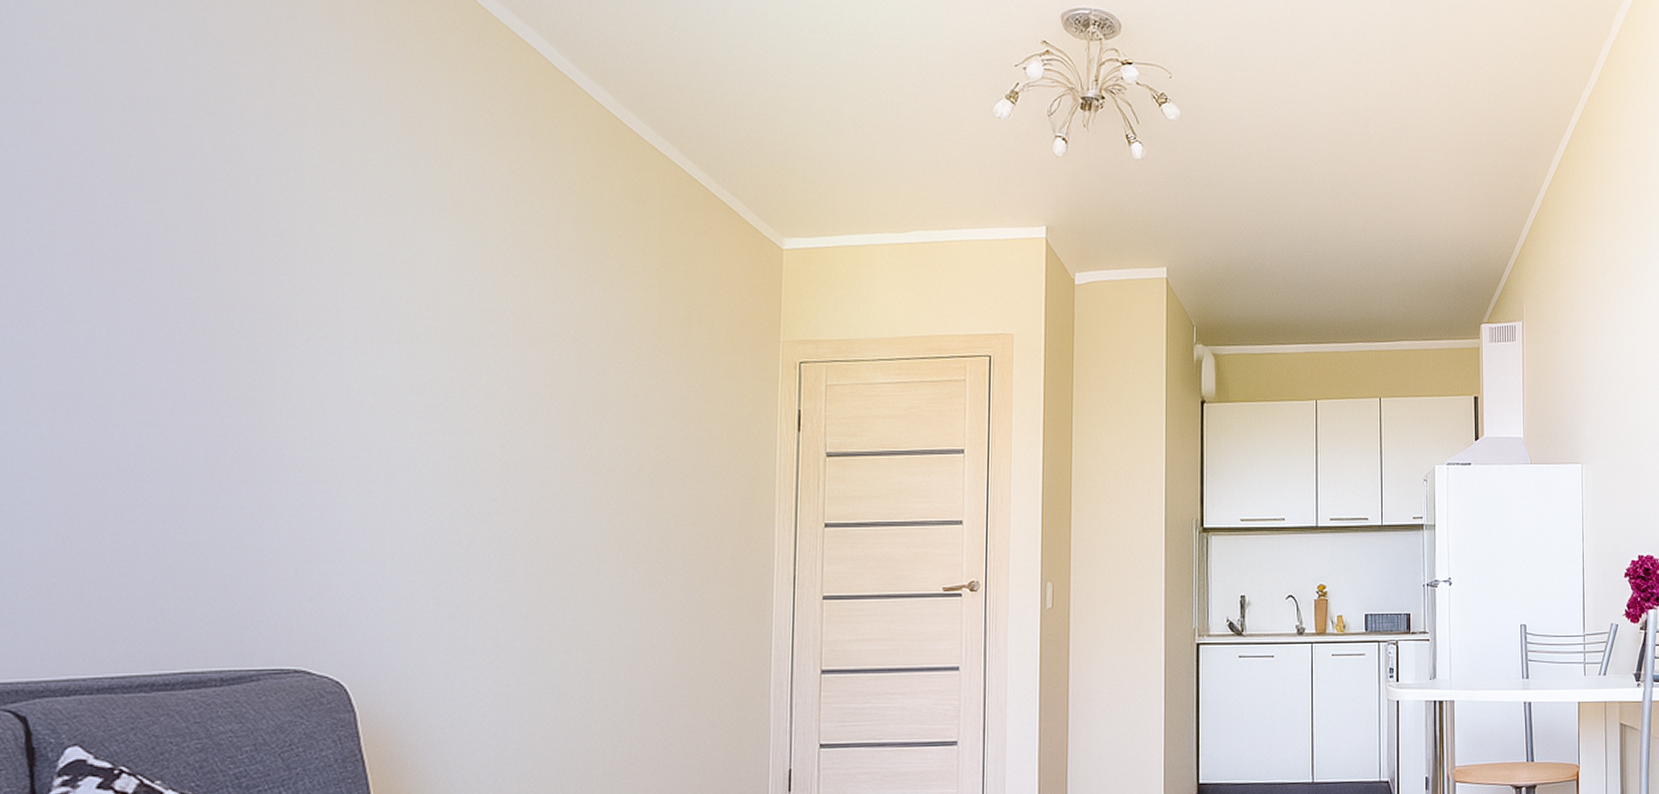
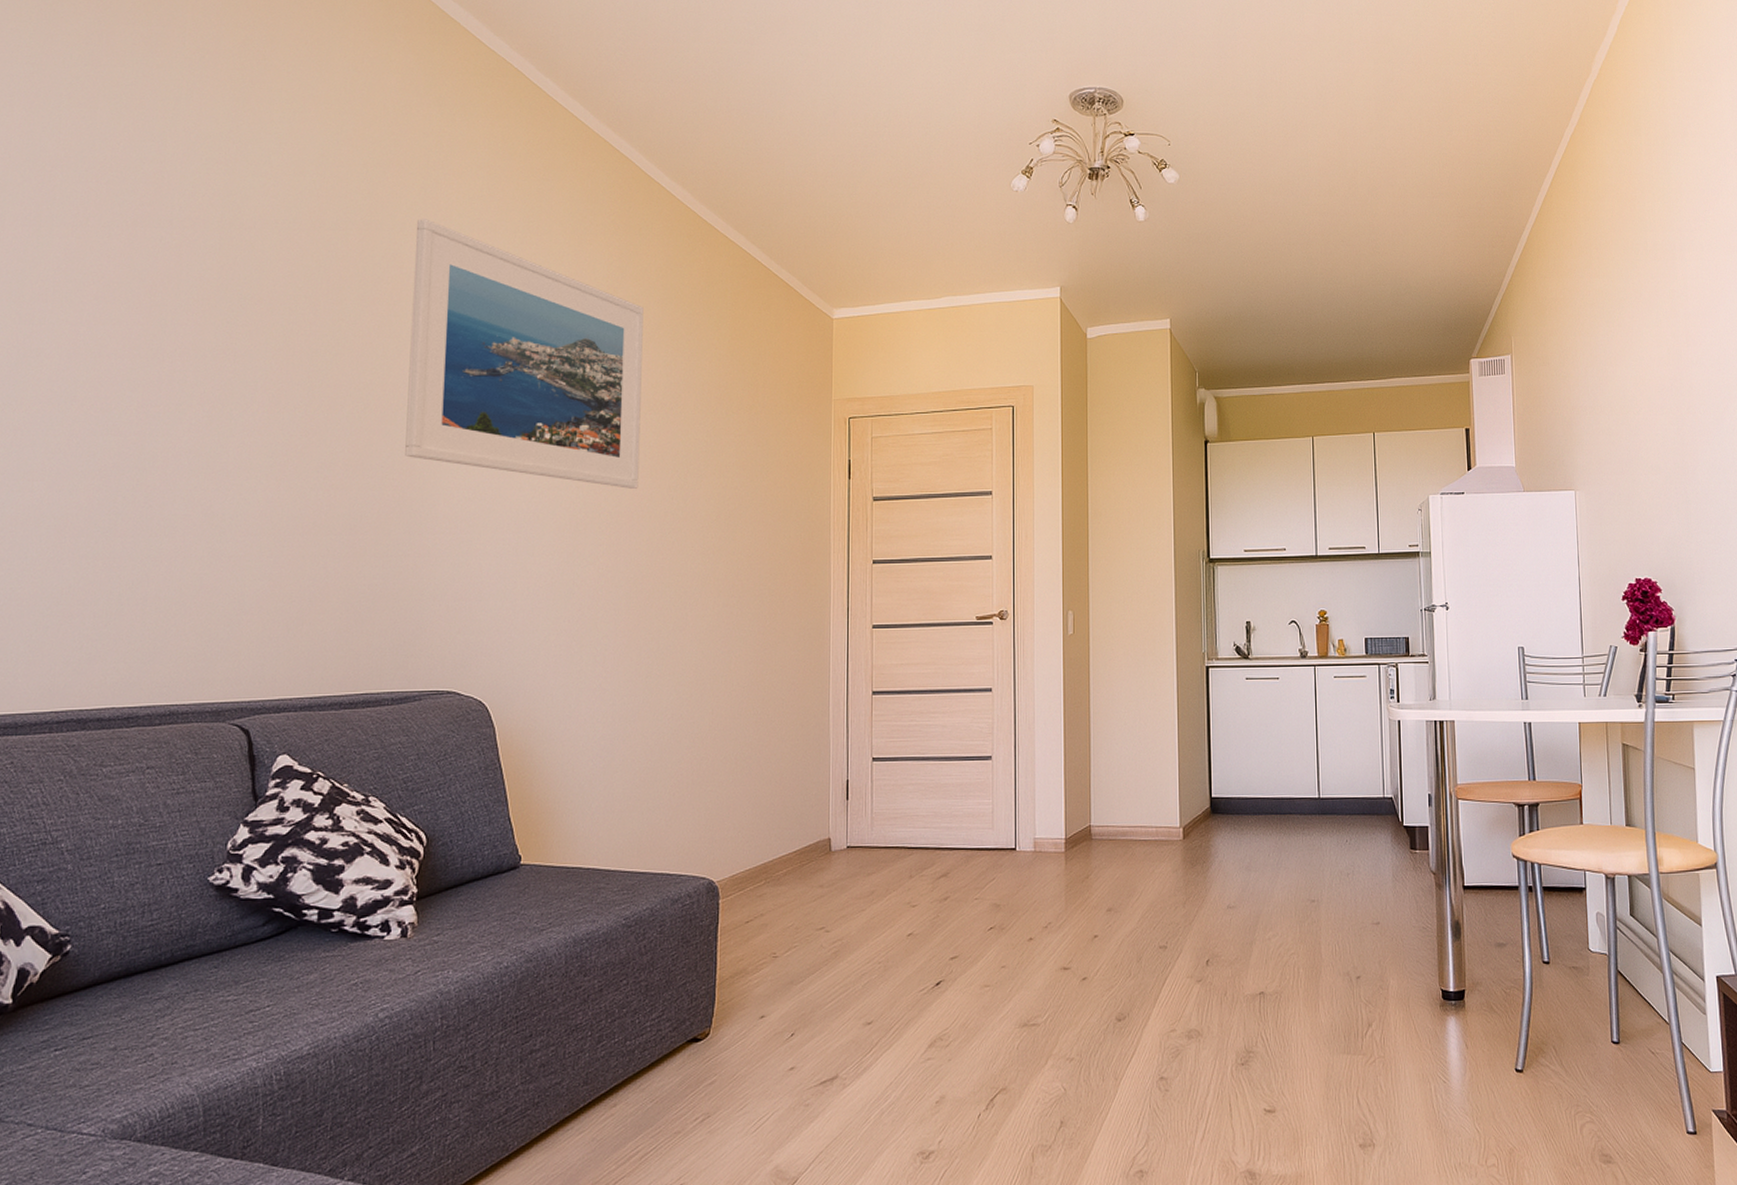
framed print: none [242,105,552,436] -> present [405,219,644,489]

